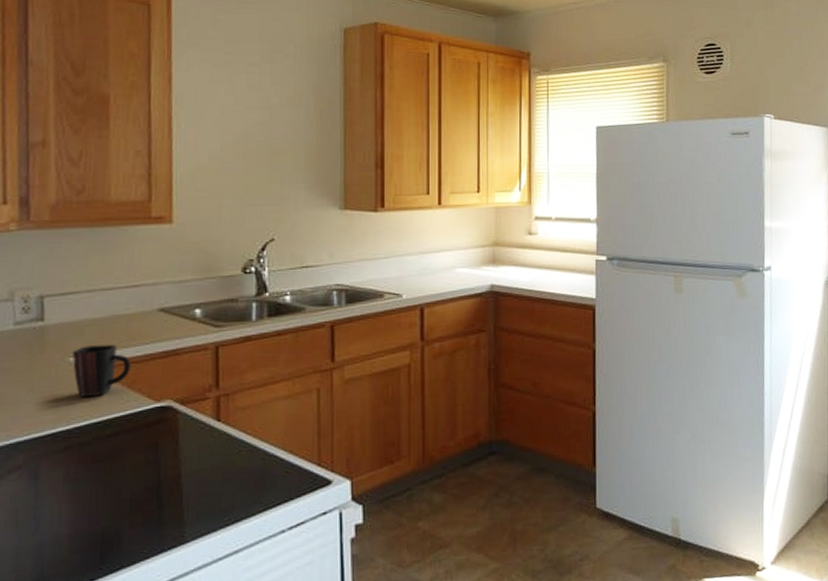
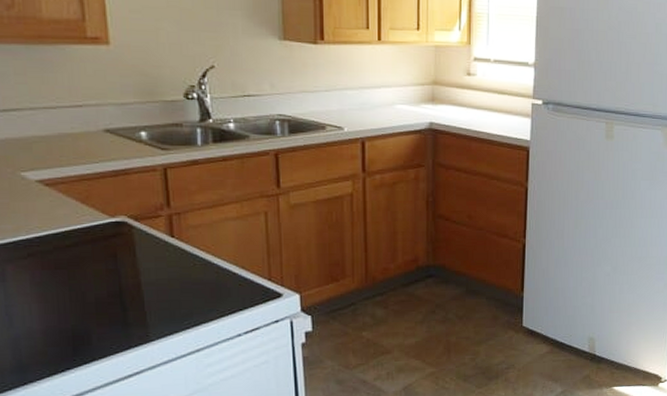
mug: present [72,344,131,397] -> none [24,162,83,209]

